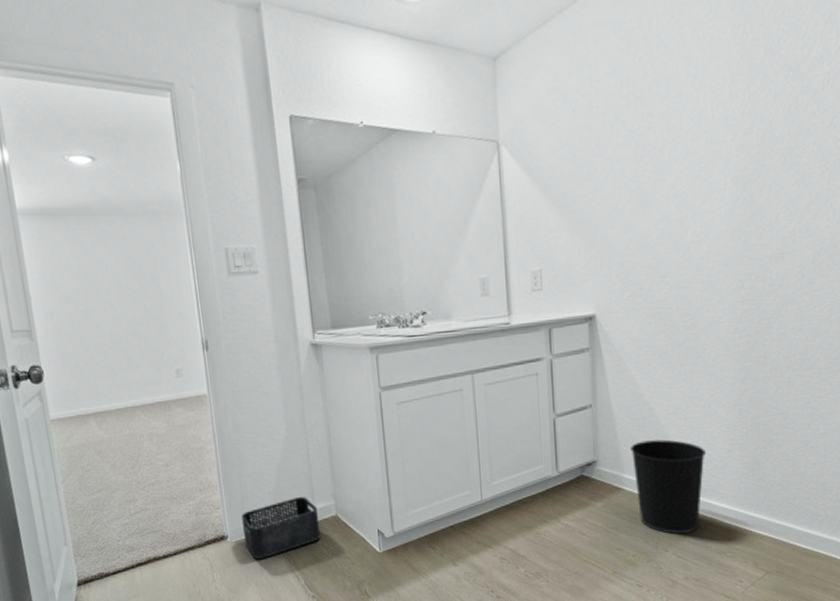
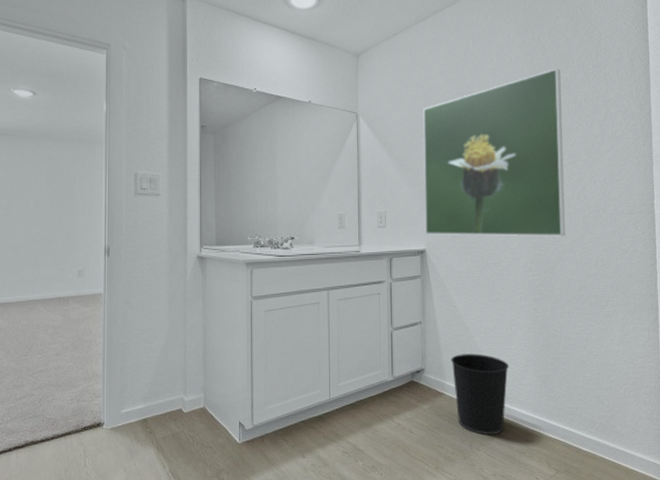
storage bin: present [241,497,321,560] -> none [118,389,189,447]
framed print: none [588,43,787,296] -> present [423,68,565,237]

